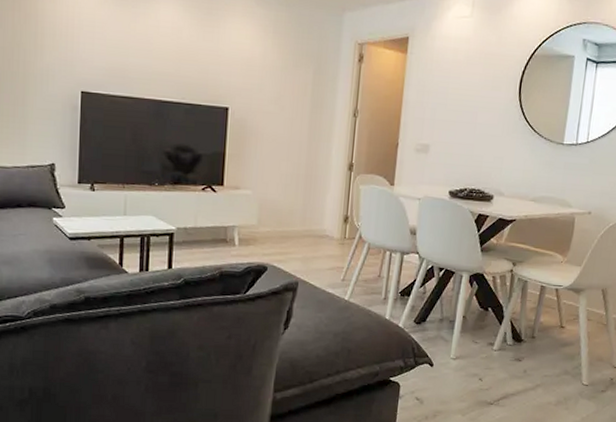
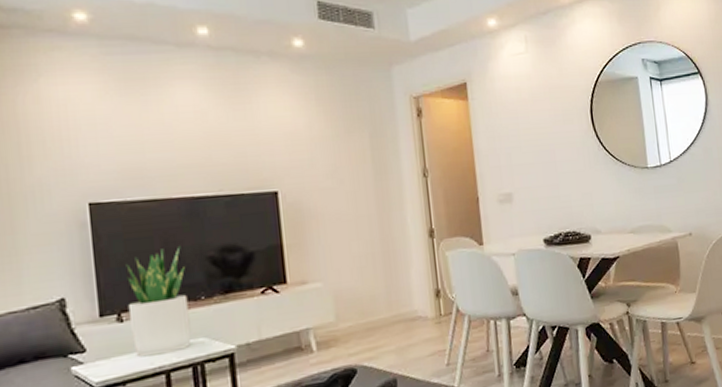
planter: none [99,138,146,223] -> present [126,247,191,358]

